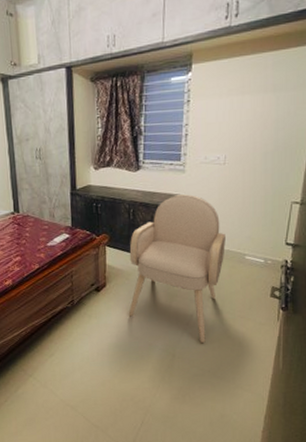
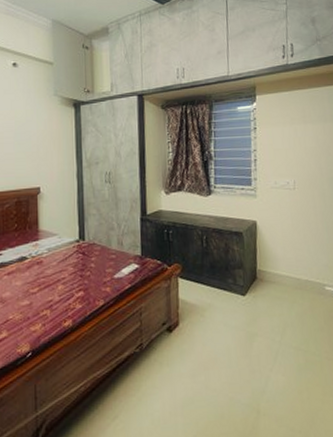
armchair: present [128,194,225,344] -> none [203,220,304,395]

